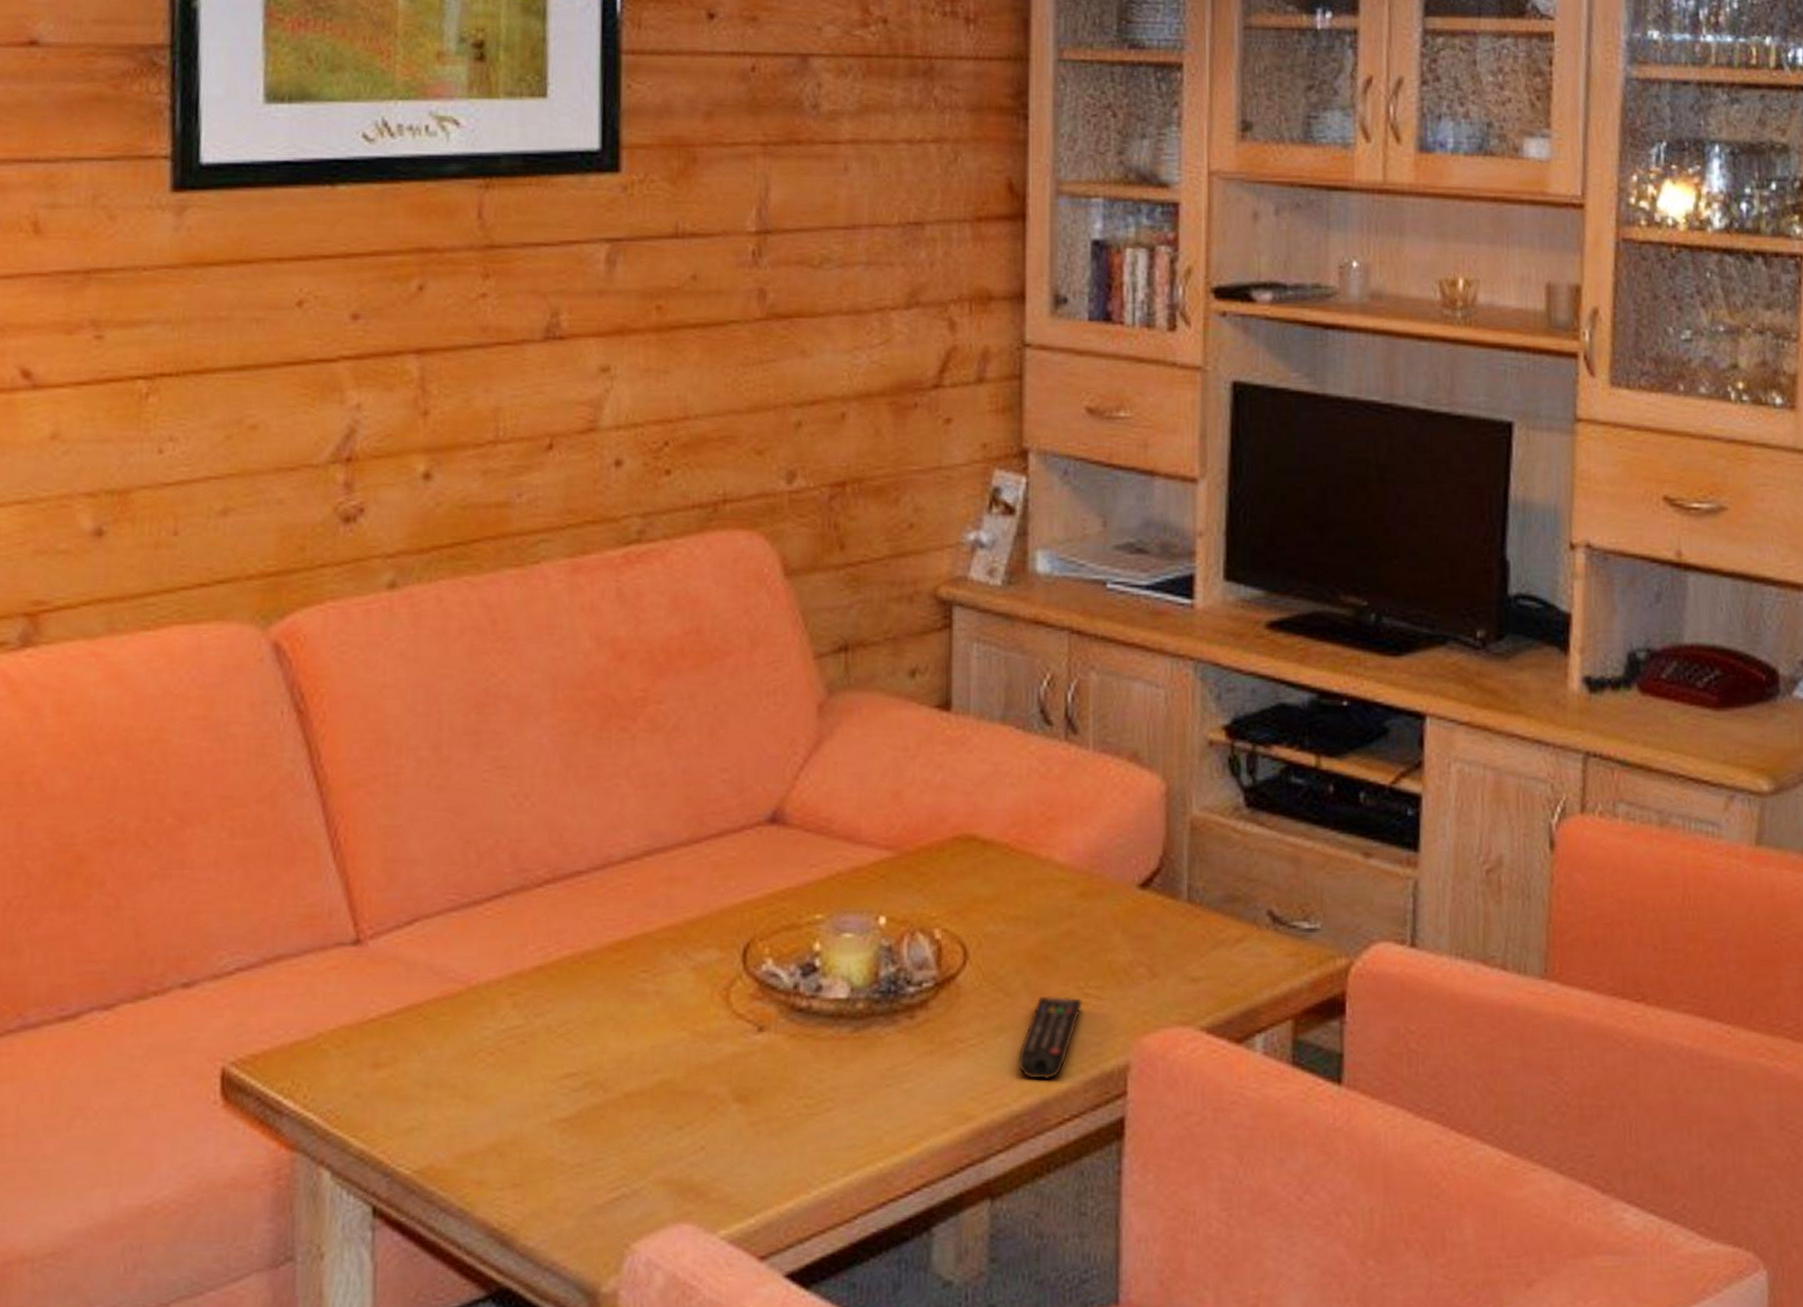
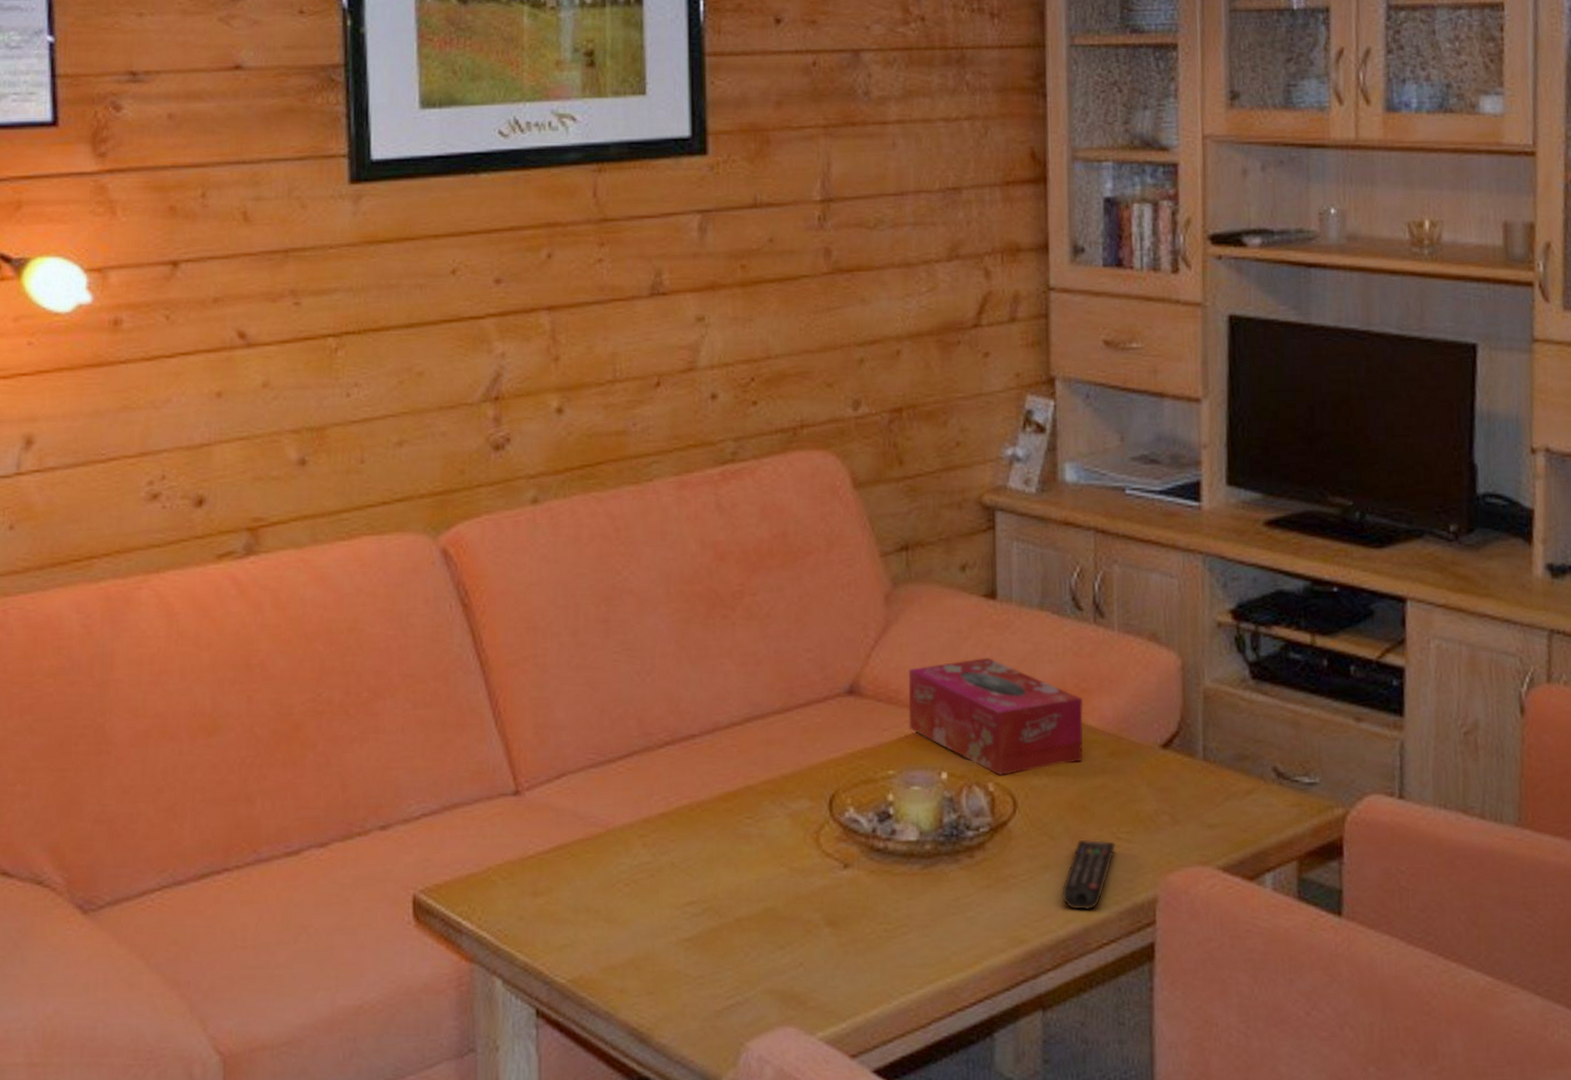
tissue box: none [842,779,1050,920] -> present [908,657,1084,775]

